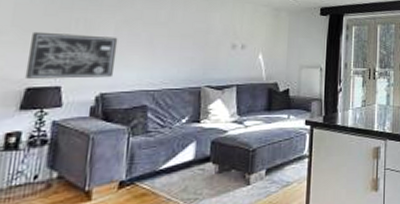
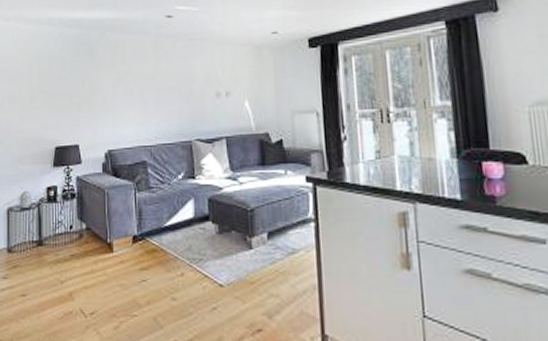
wall art: present [24,31,118,79] -> none [53,95,116,139]

